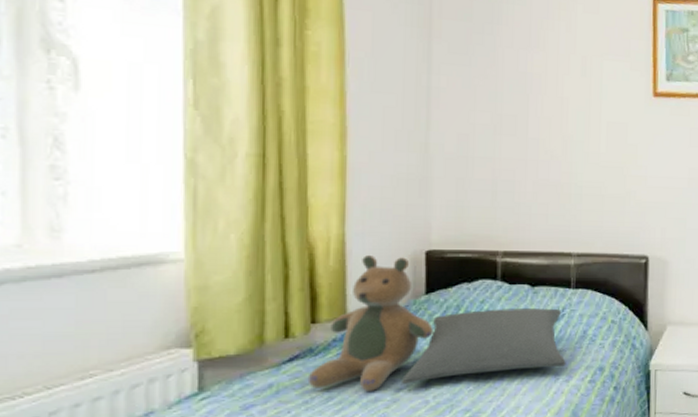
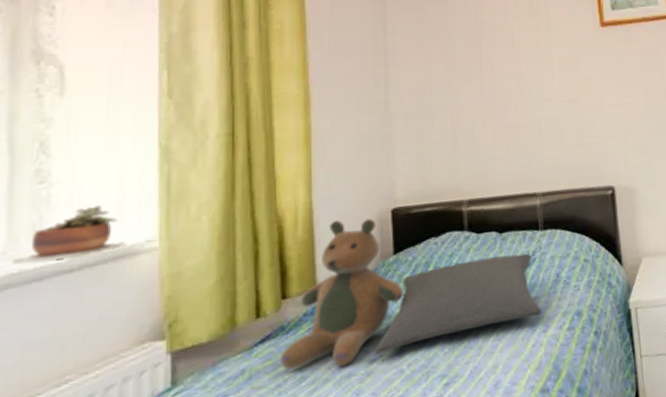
succulent plant: none [29,210,151,261] -> present [12,205,127,265]

